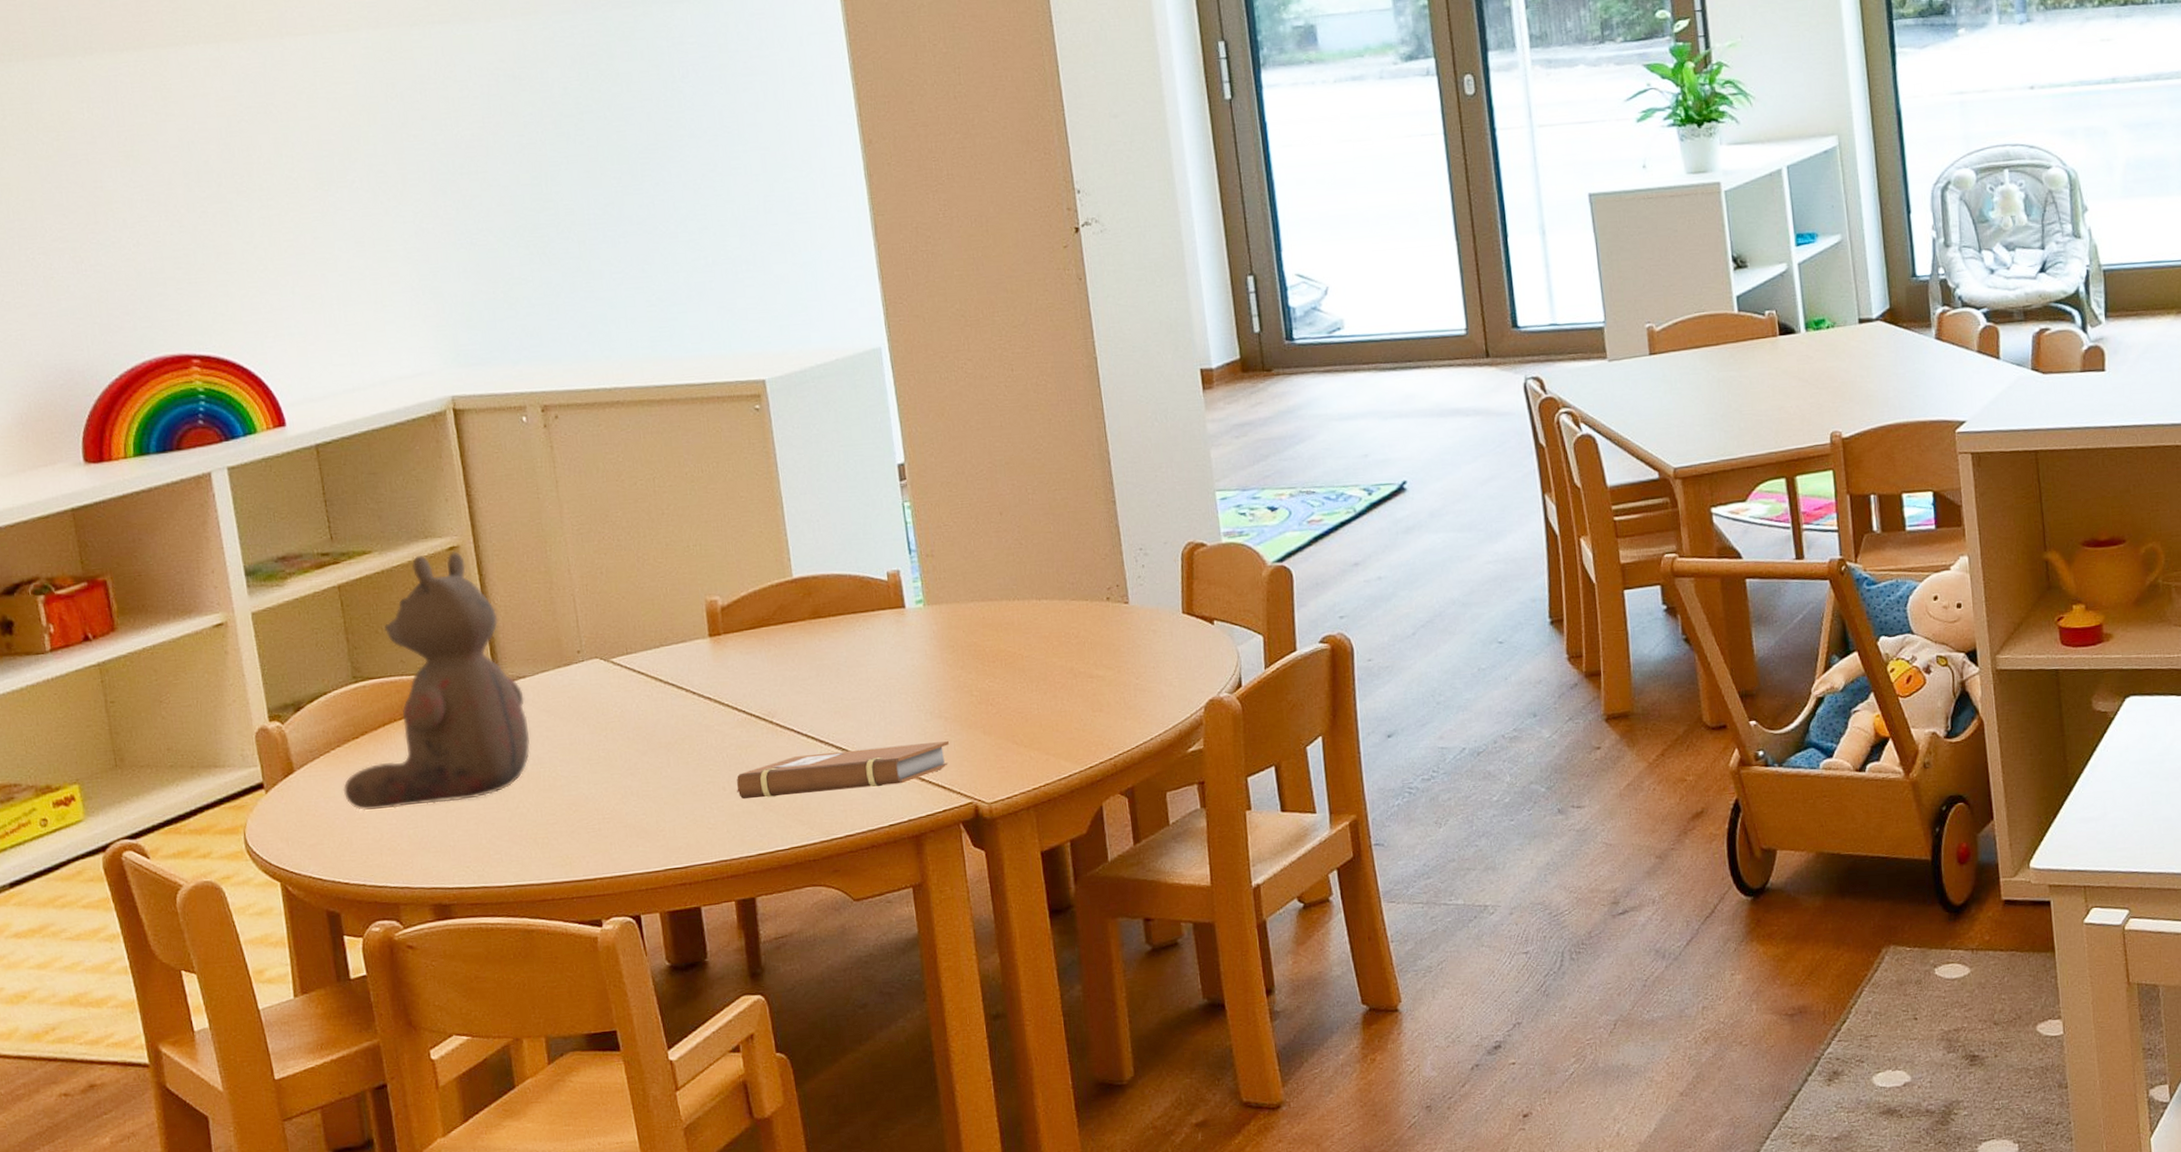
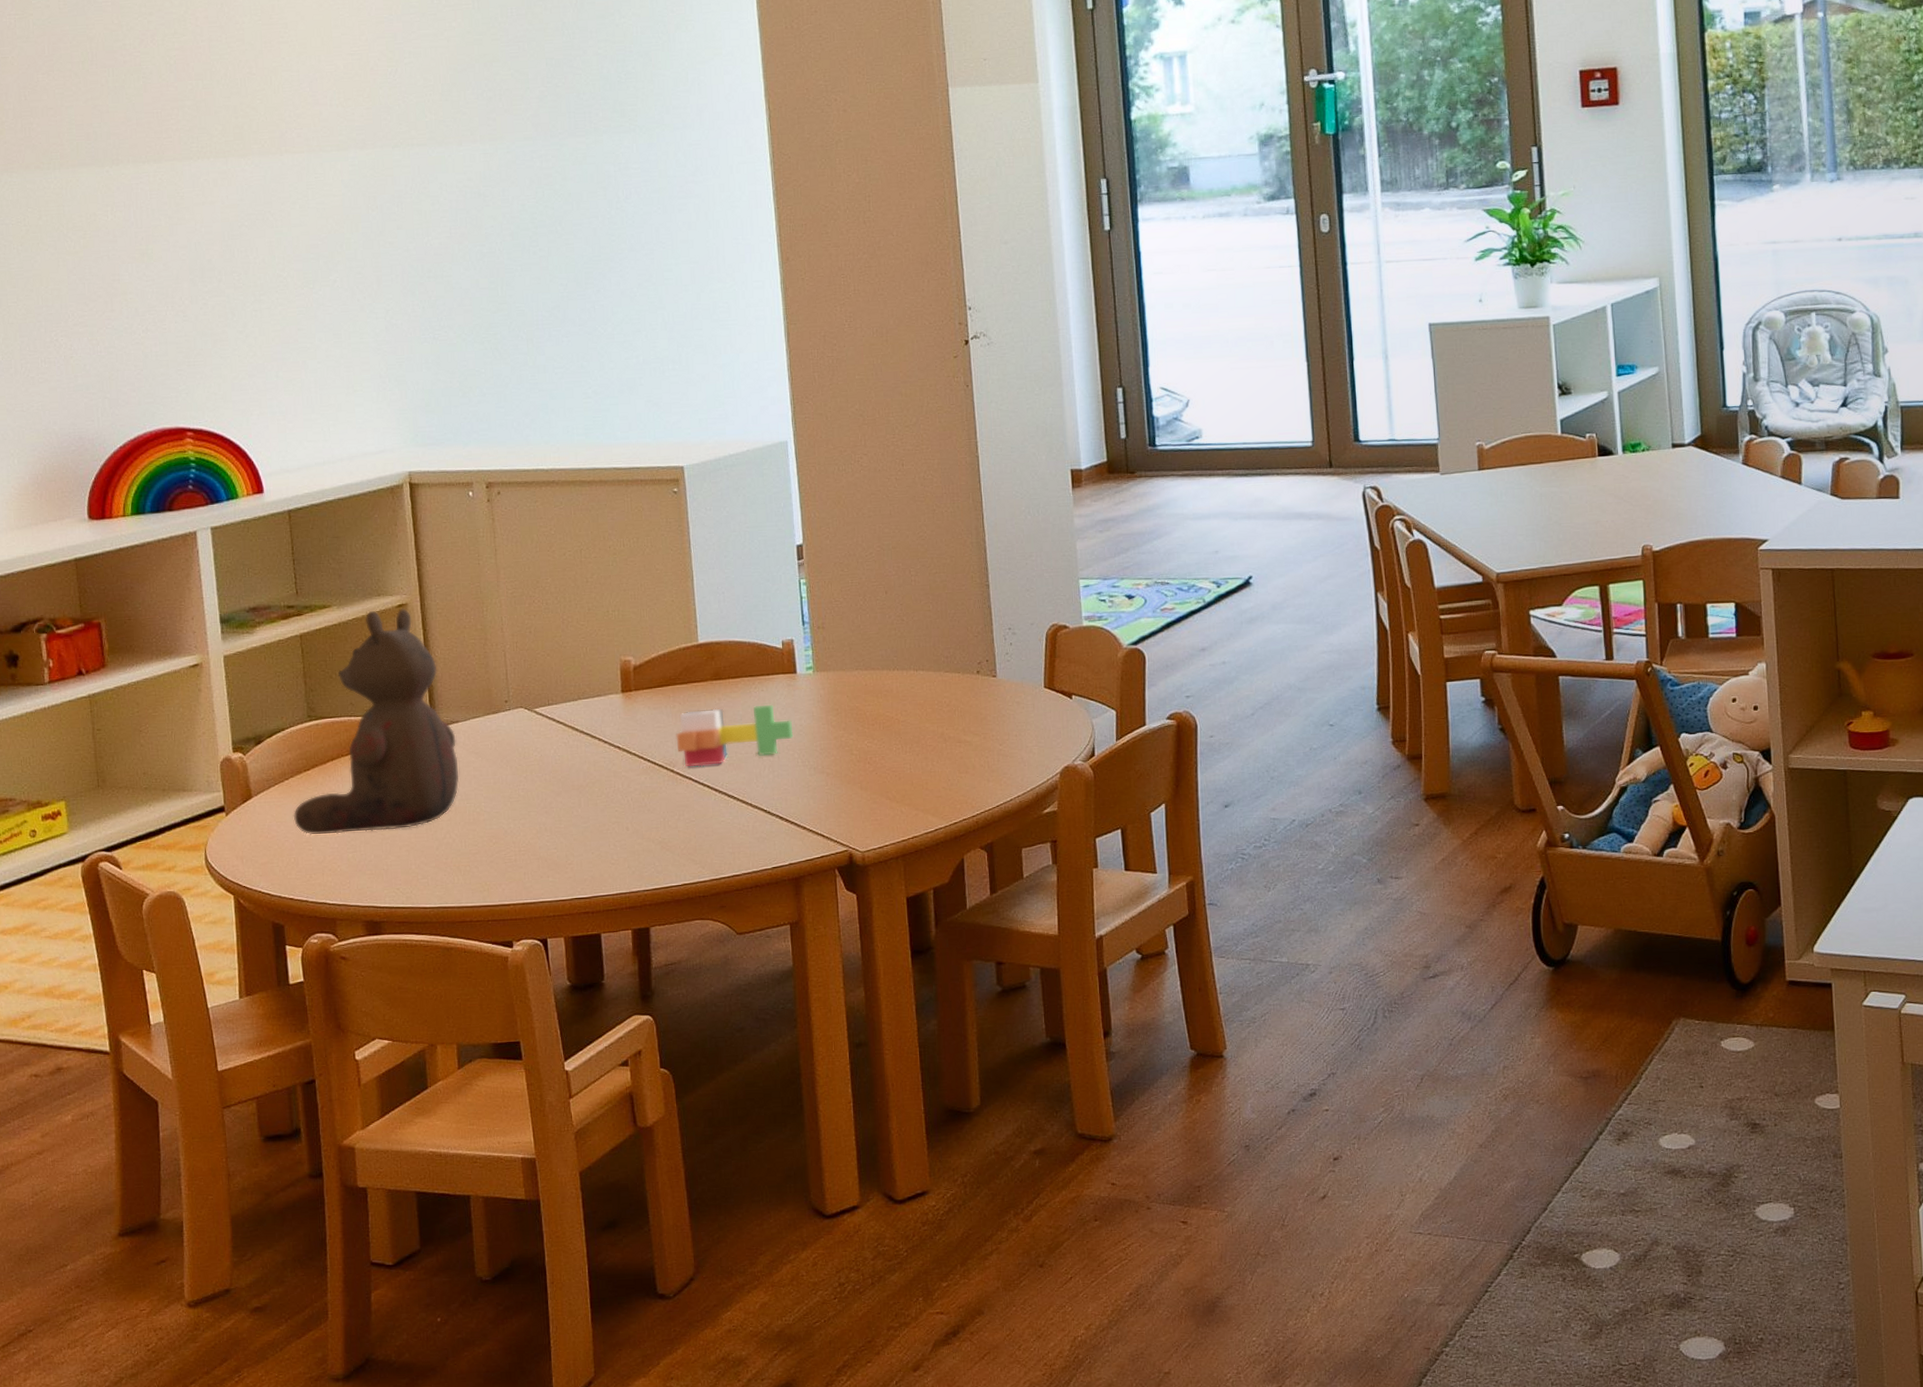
notebook: present [737,741,950,800] -> none [638,794,830,839]
toy blocks: none [773,643,906,717] -> present [676,704,794,767]

